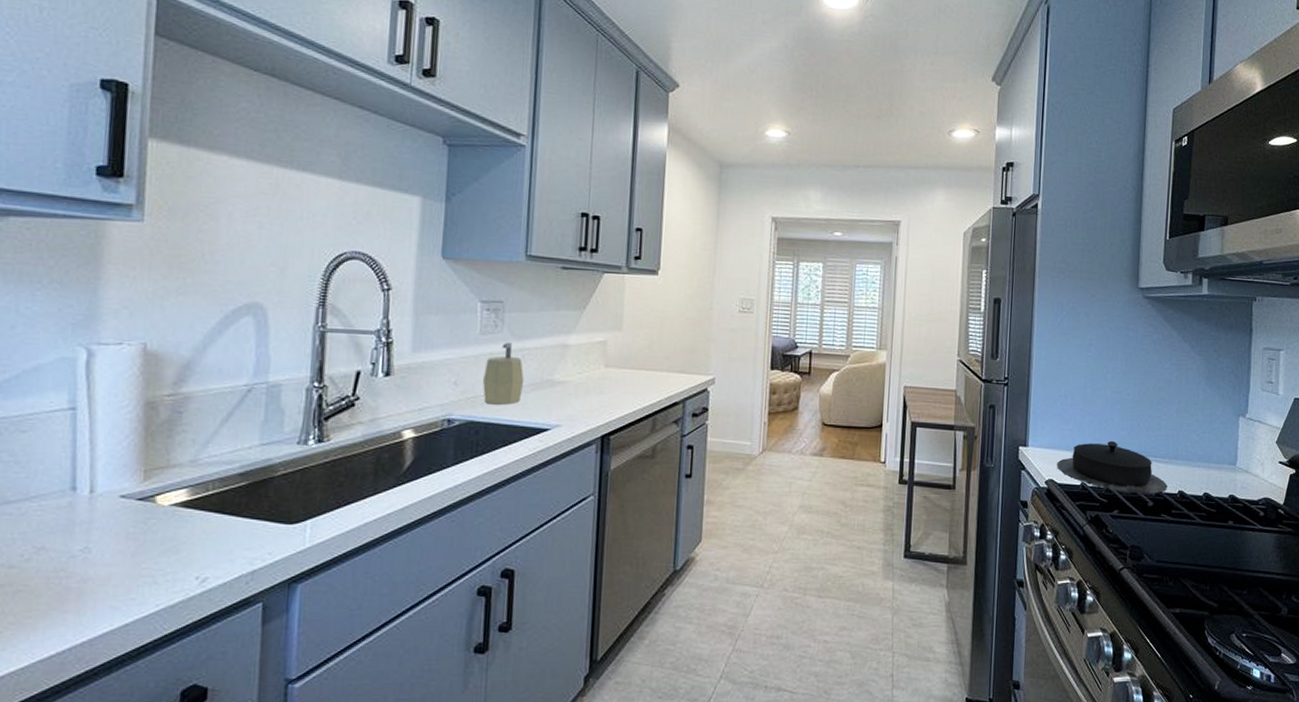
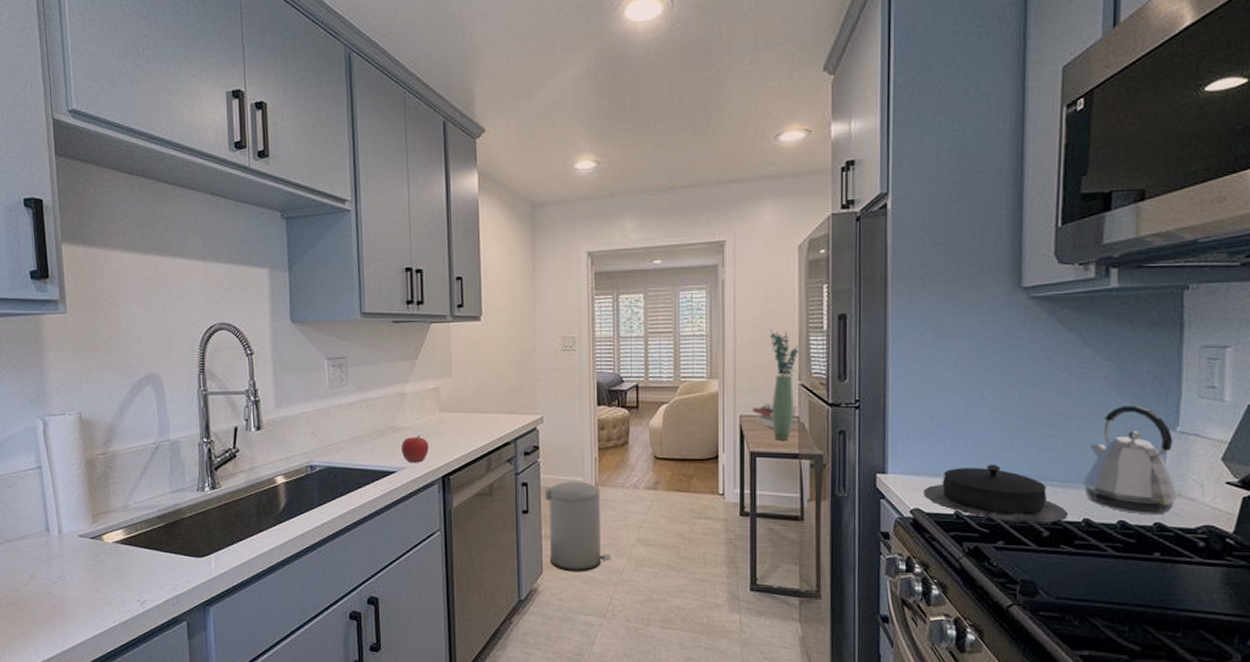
soap dispenser: present [483,342,525,406] -> none [336,394,371,452]
fruit: none [558,390,590,421] -> present [402,435,429,463]
pedal bin: none [710,445,774,540] -> present [544,481,612,572]
books: none [915,375,956,403] -> present [752,402,799,431]
vase: none [932,307,959,413] -> present [770,329,798,441]
kettle: none [1179,394,1247,488] -> present [1083,406,1179,515]

